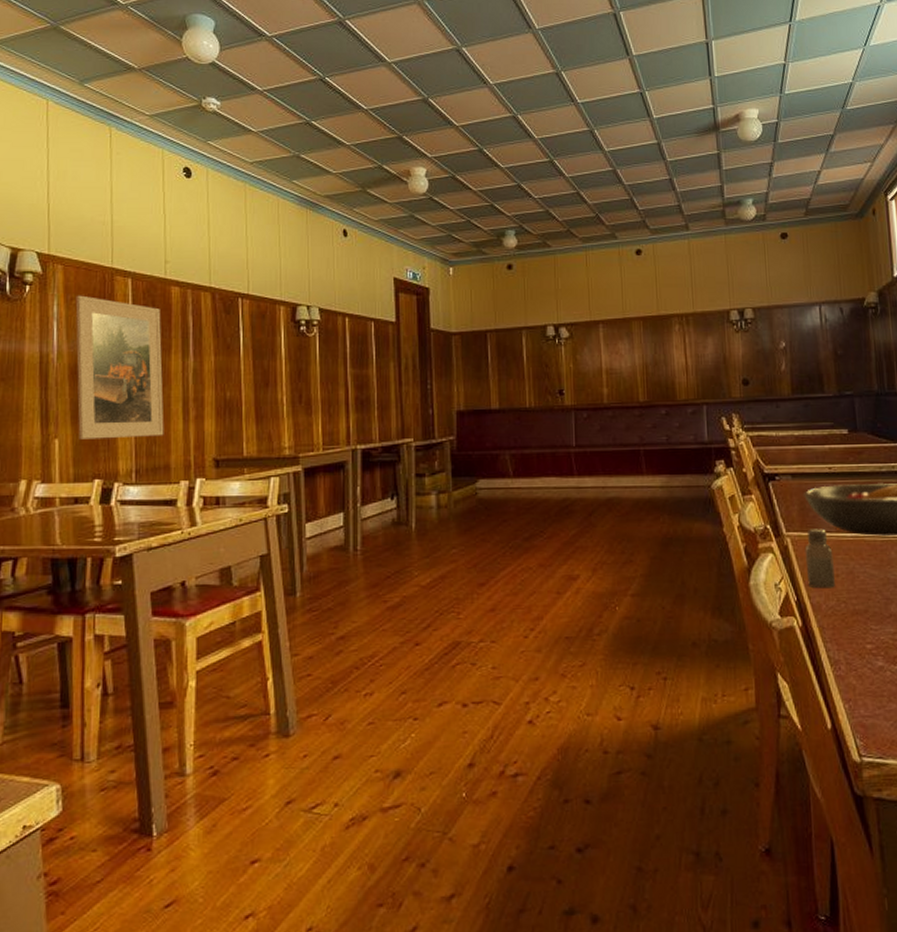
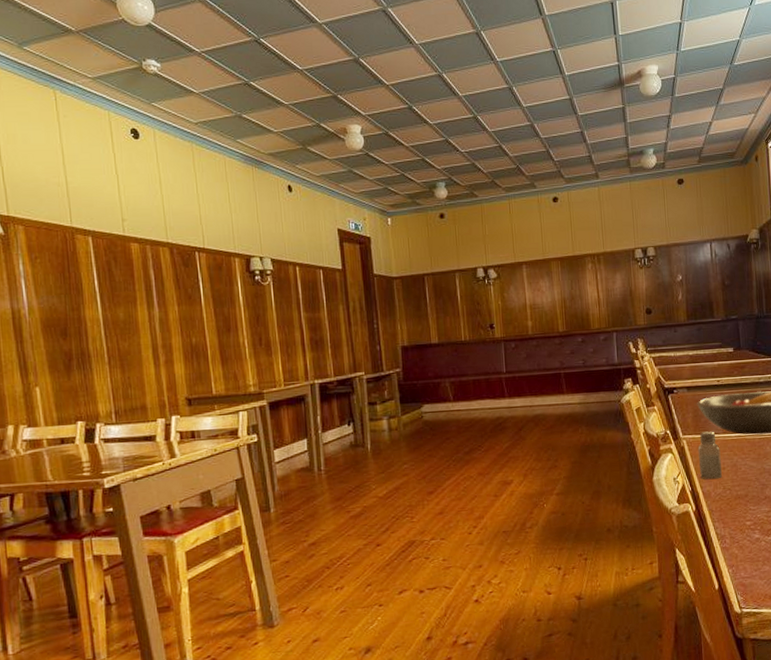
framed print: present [75,295,164,440] -> none [39,254,138,387]

